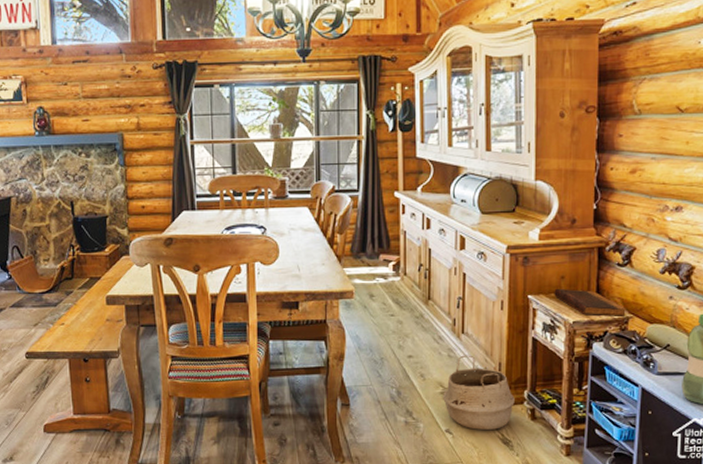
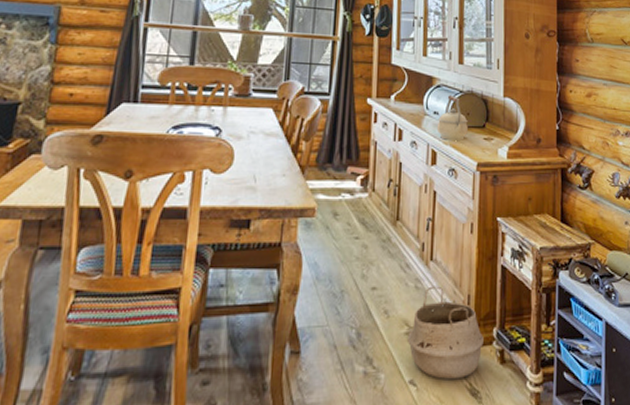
kettle: none [464,183,498,226] -> present [436,95,469,140]
book: present [554,288,627,318] -> none [522,210,589,244]

